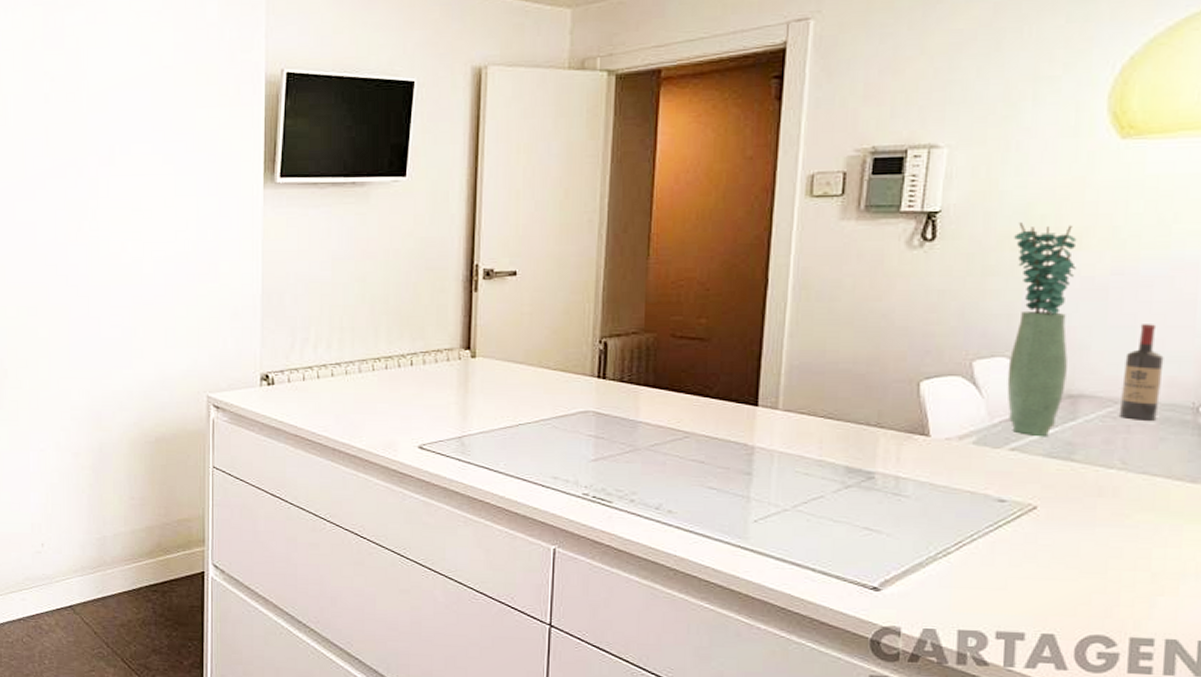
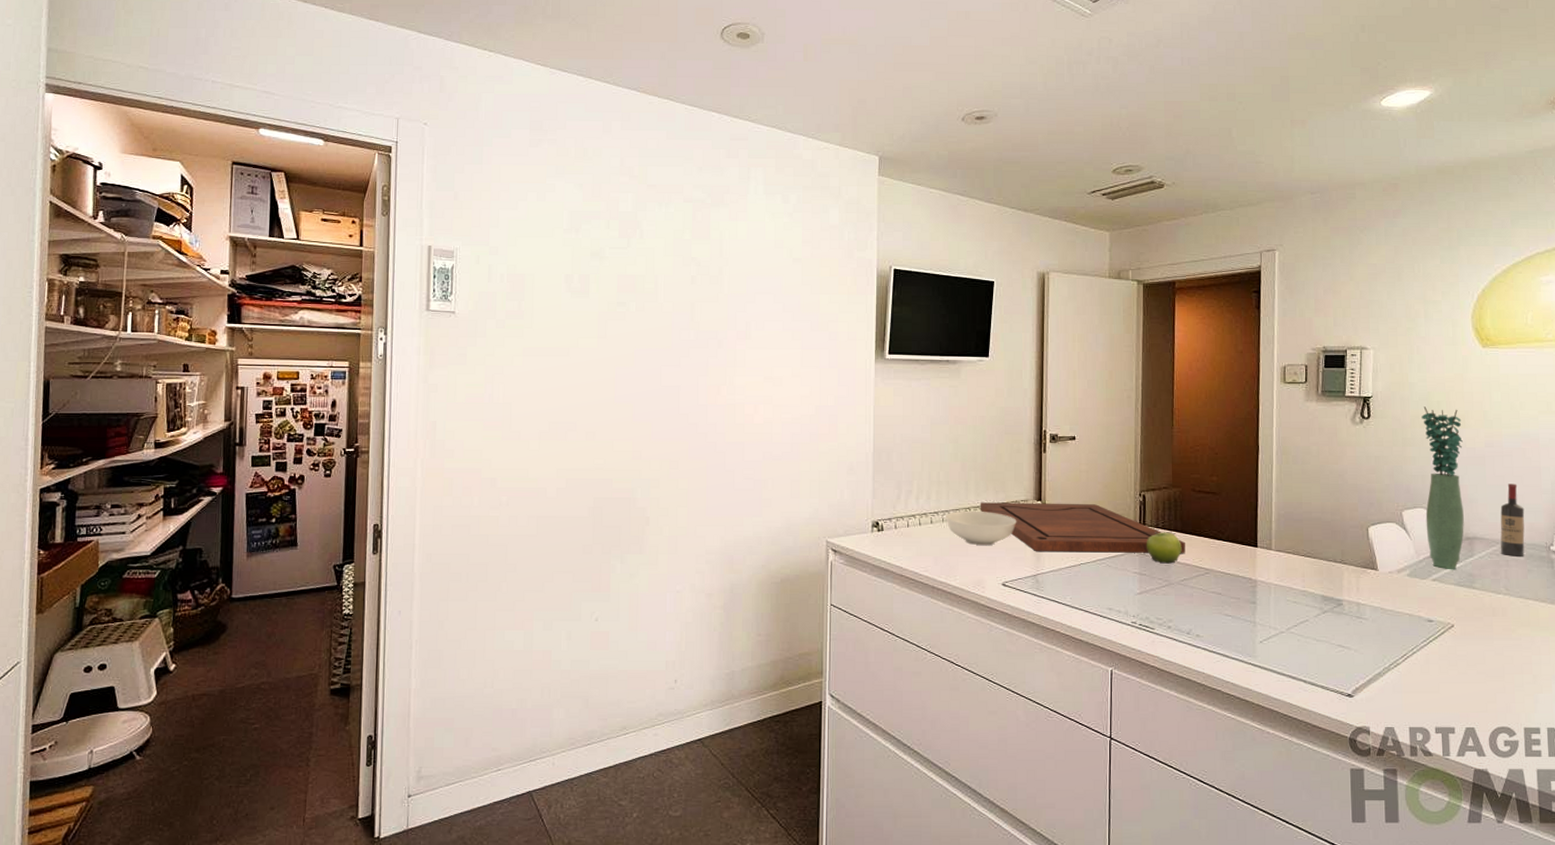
bowl: none [348,361,439,403] -> present [945,510,1017,546]
cutting board: none [392,352,658,413] -> present [980,502,1185,553]
fruit: none [606,387,654,425] -> present [1147,532,1182,564]

